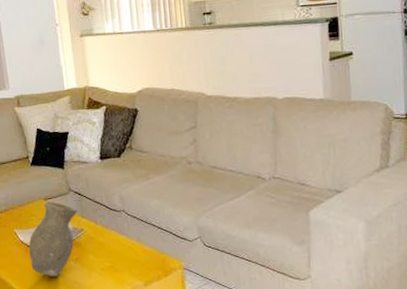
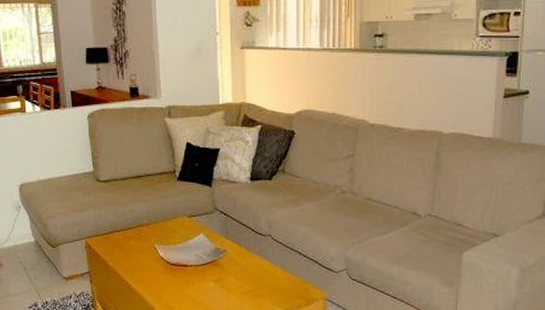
vase: present [29,201,78,277] -> none [168,219,222,296]

